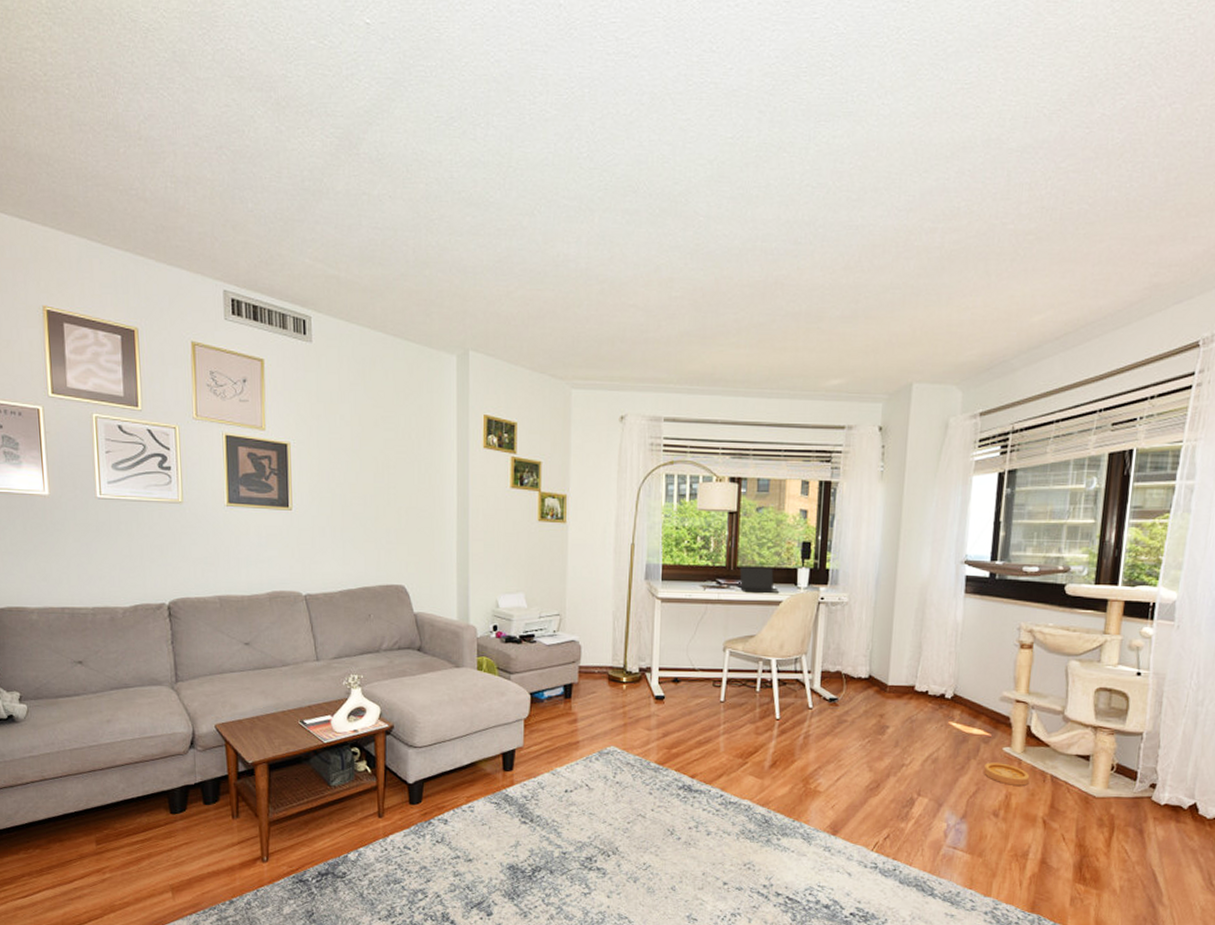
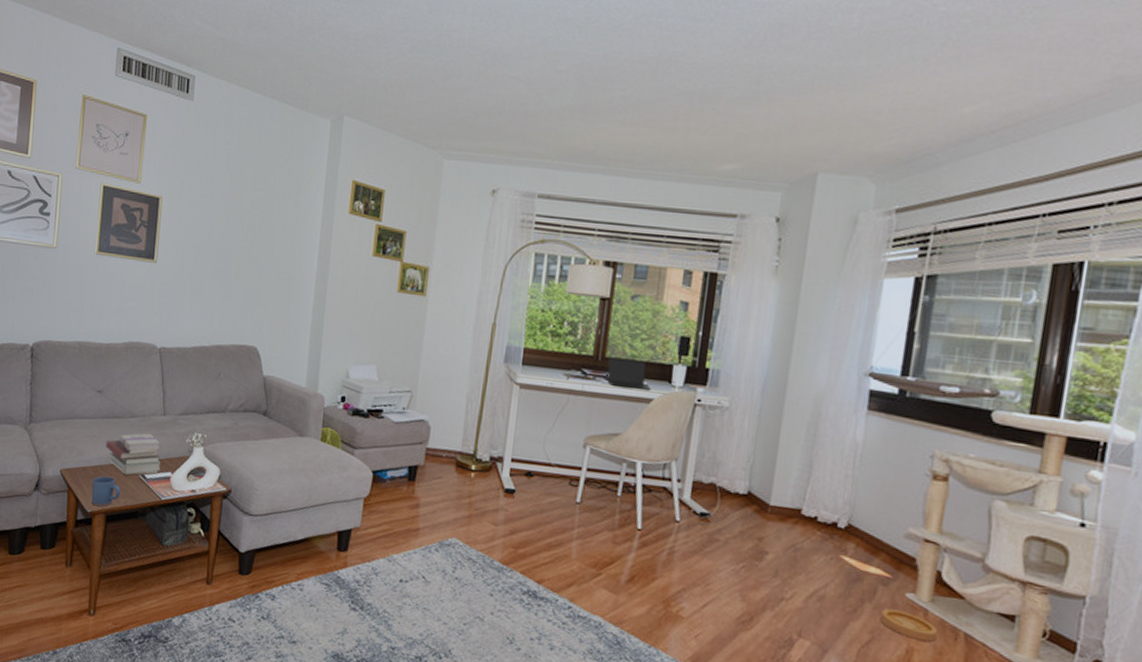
mug: none [249,726,281,757] -> present [91,476,121,507]
books: none [260,680,319,723] -> present [105,433,161,476]

